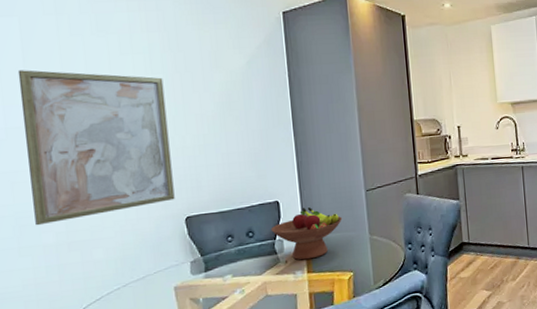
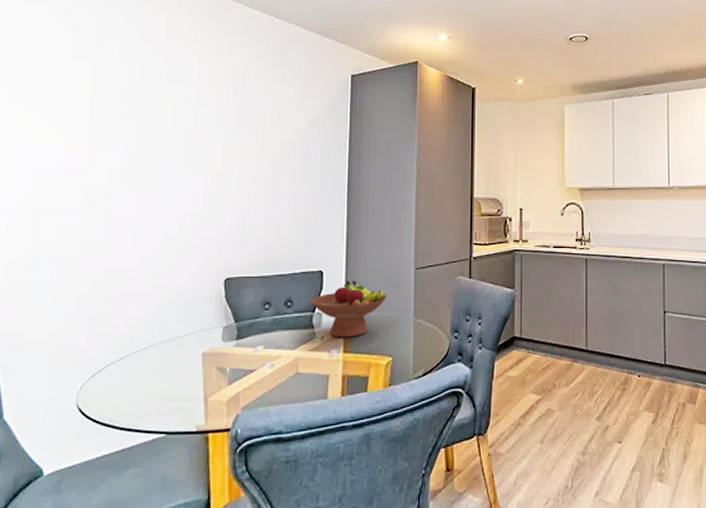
wall art: present [17,70,175,226] -> none [74,112,223,272]

